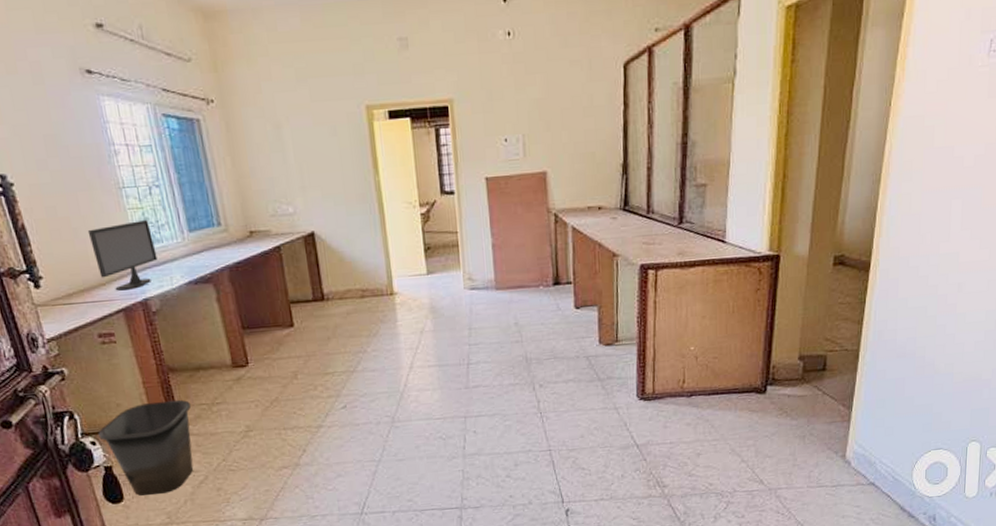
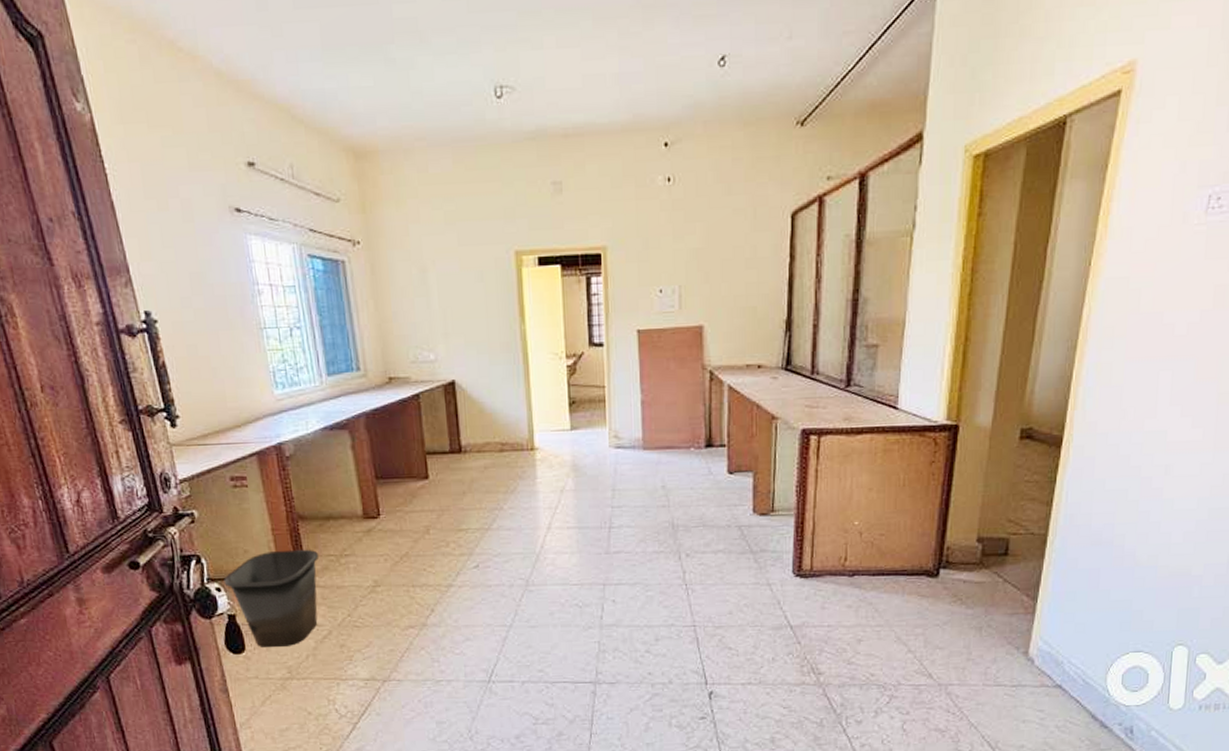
computer monitor: present [87,220,158,291] -> none [226,362,294,434]

